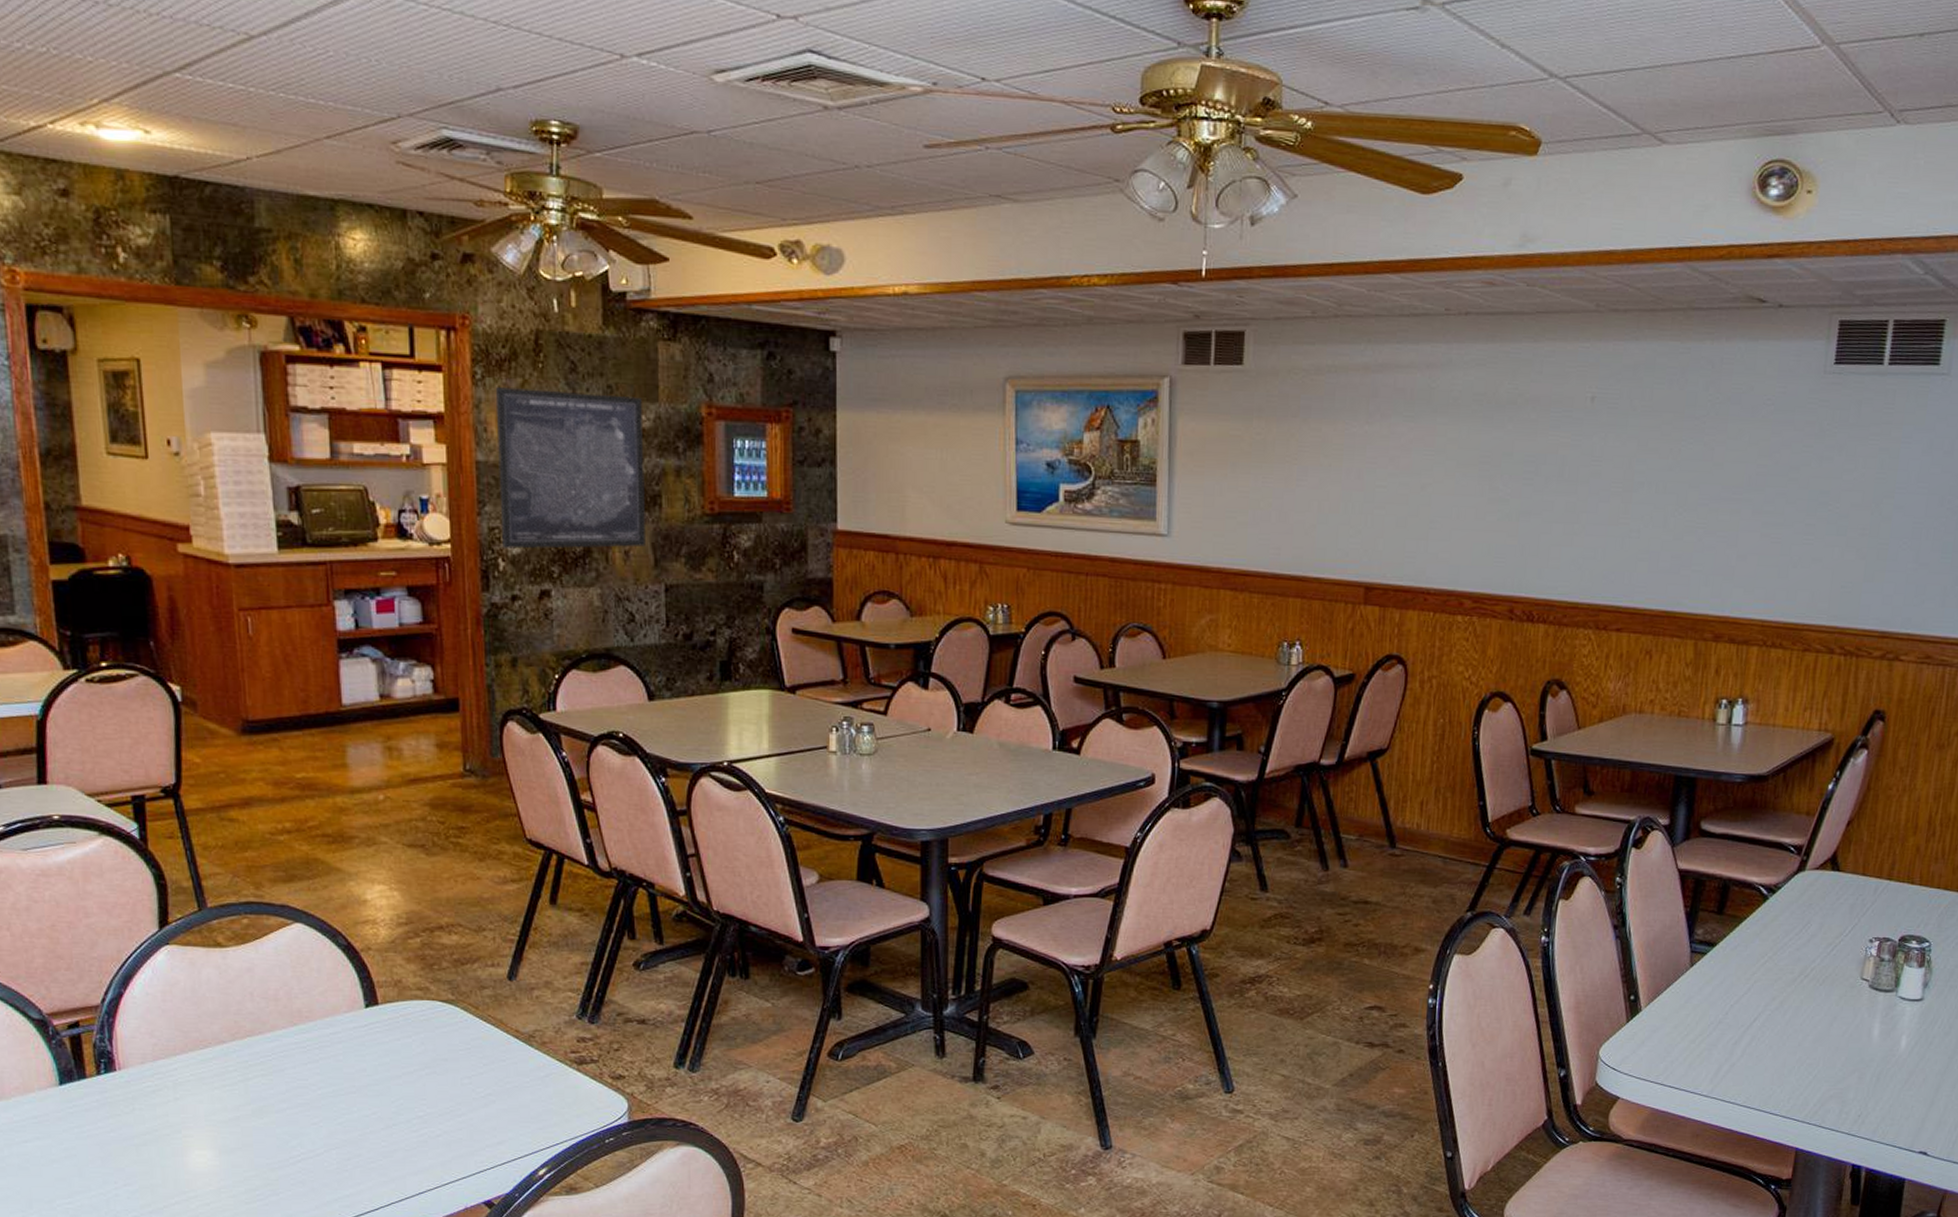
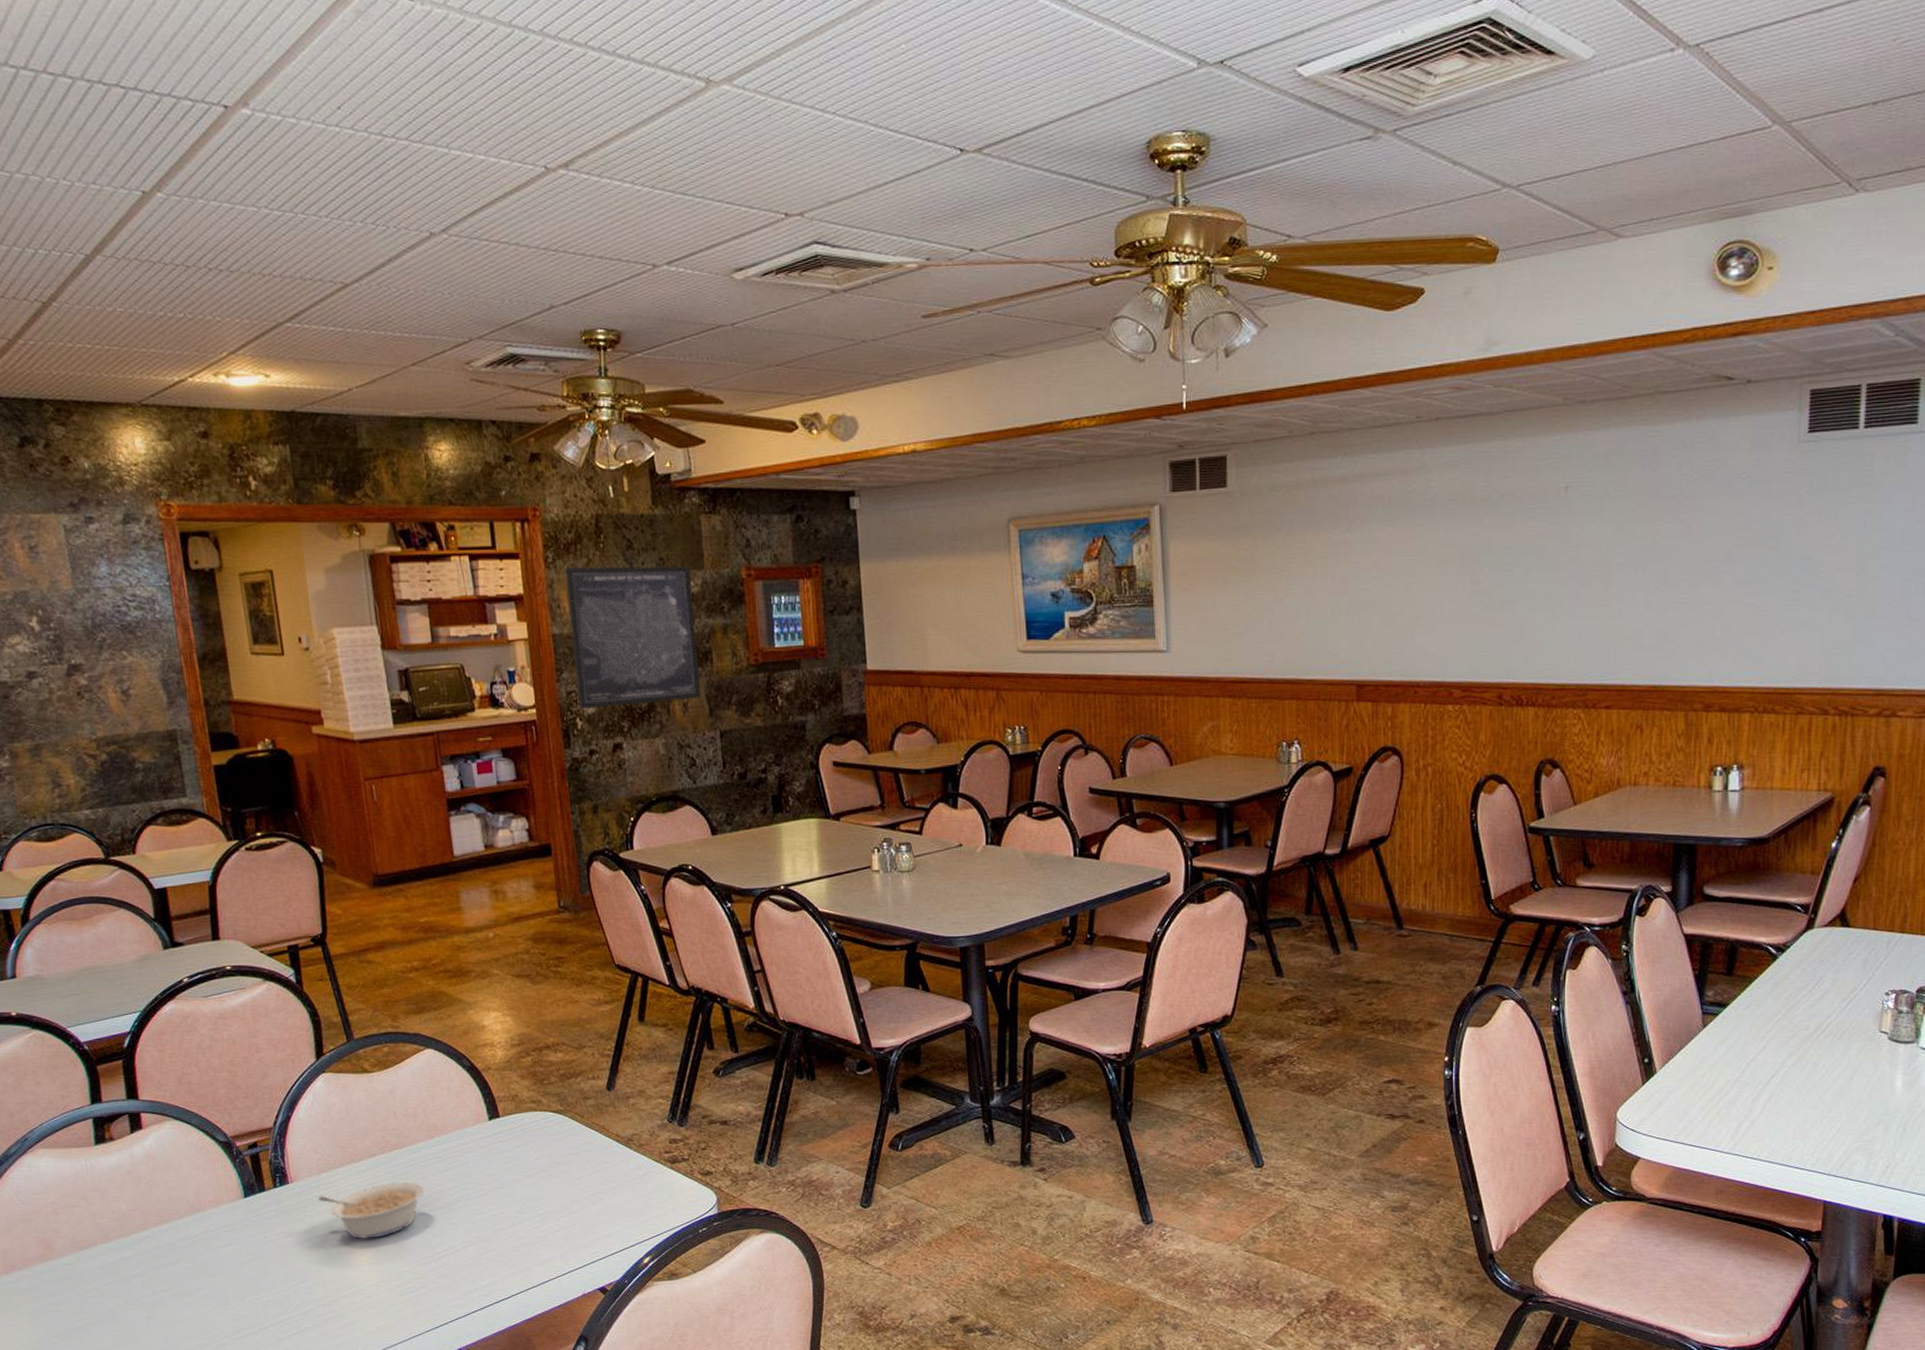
legume: none [150,1073,282,1138] -> present [317,1181,425,1239]

